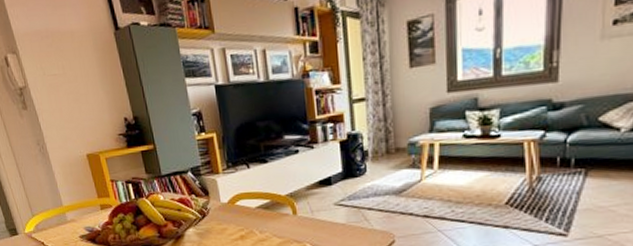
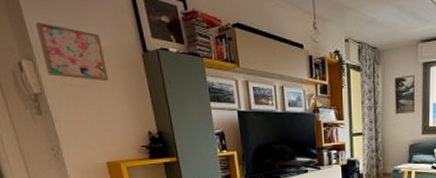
wall art: none [16,12,84,68] -> present [35,22,109,82]

